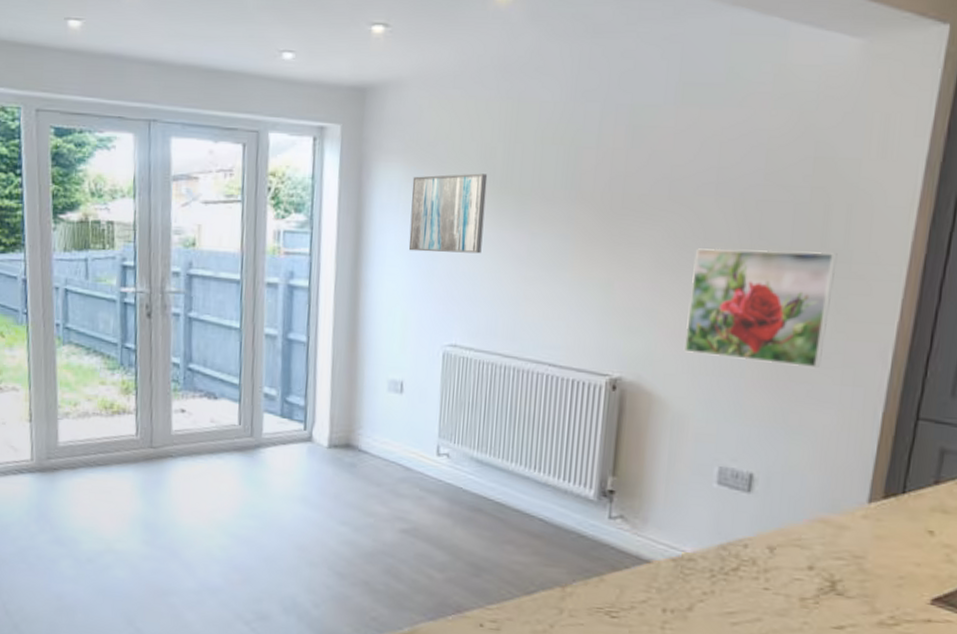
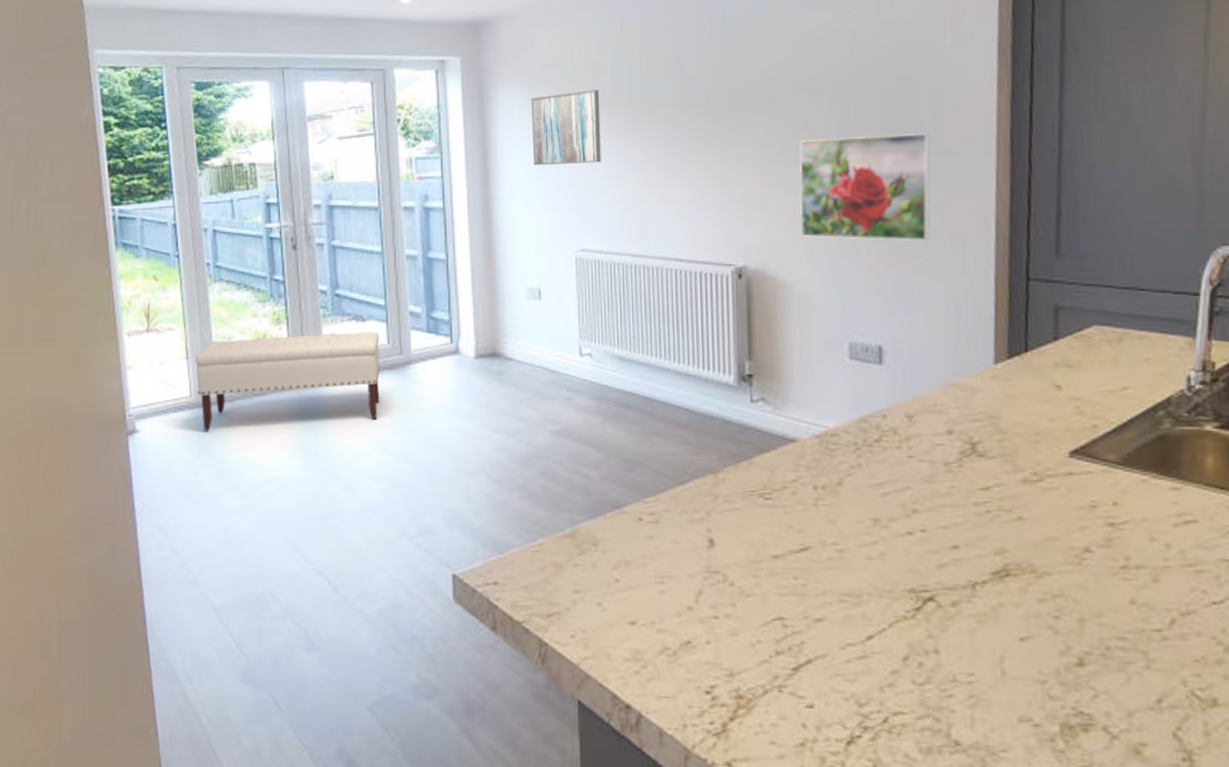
bench: none [38,405,231,501] -> present [194,332,381,431]

